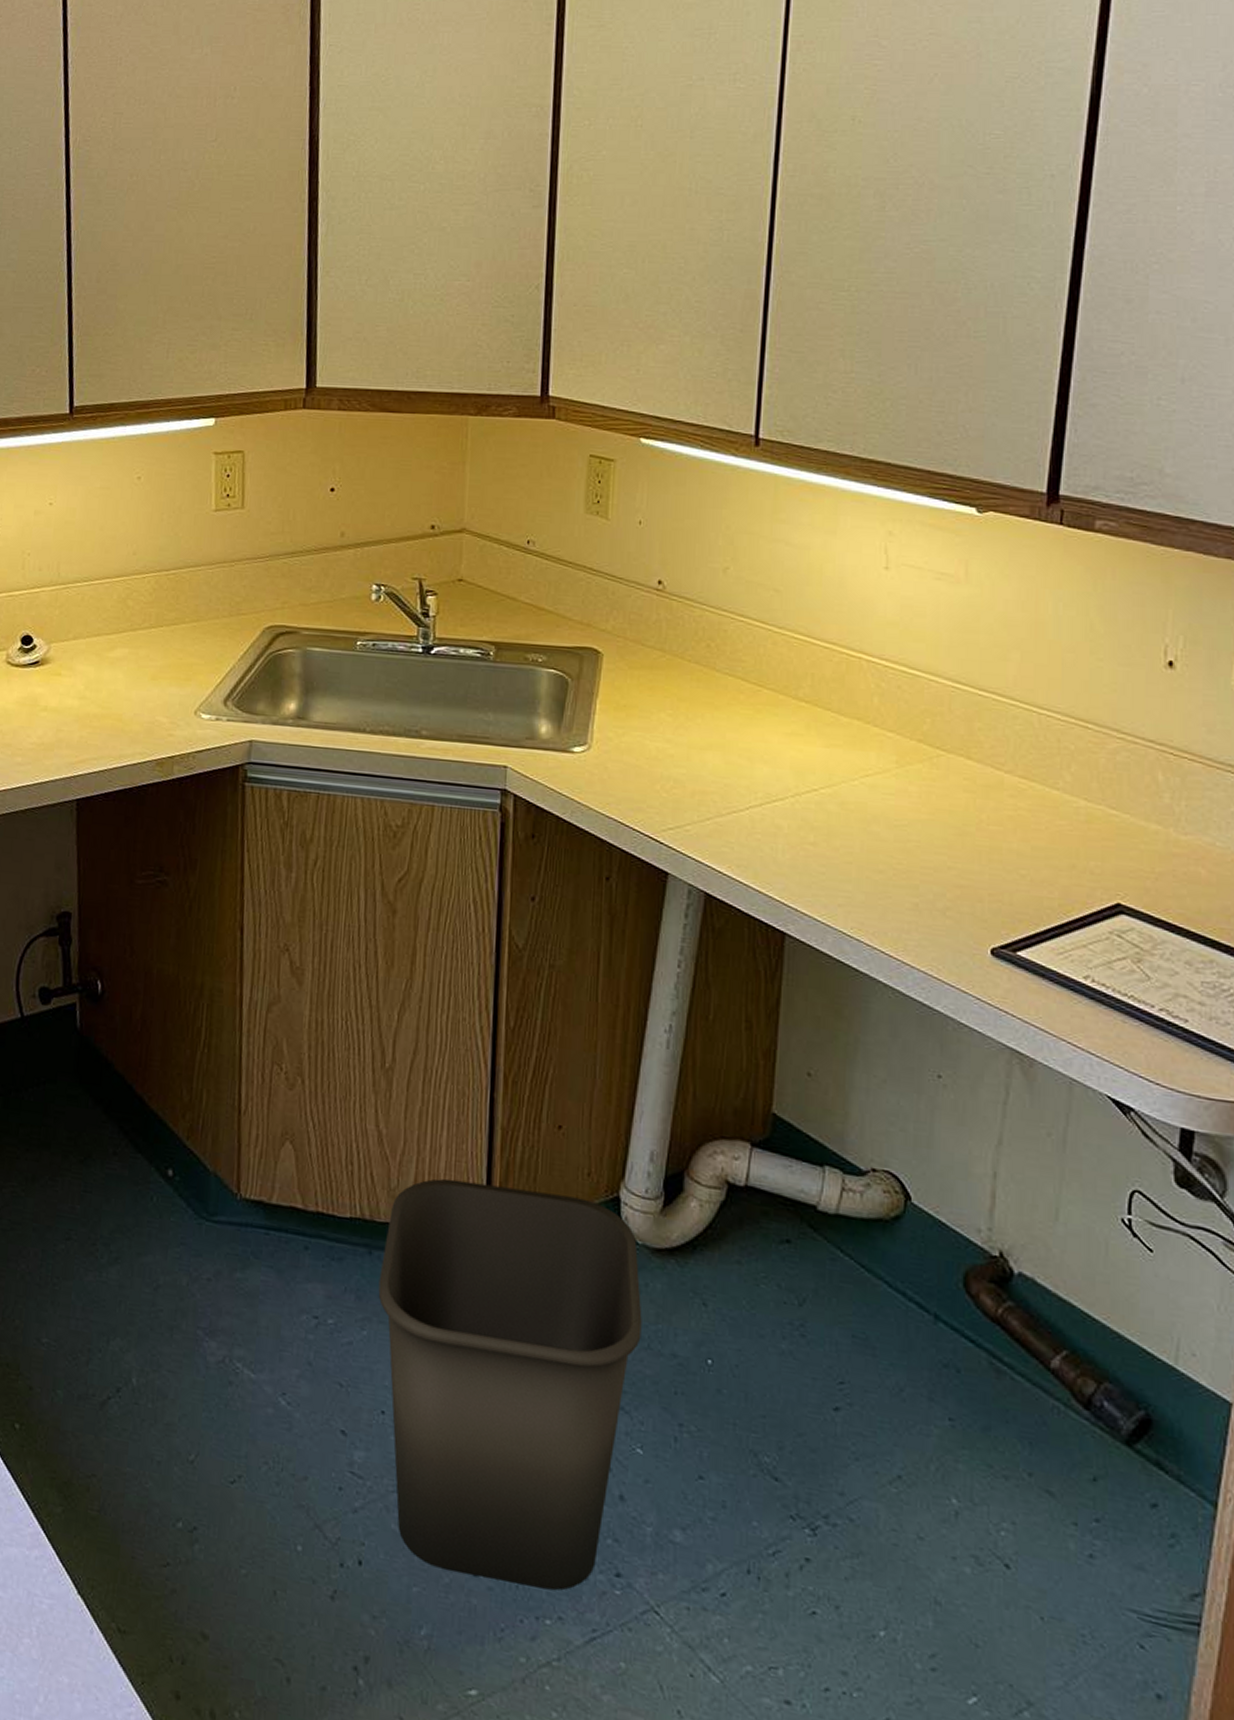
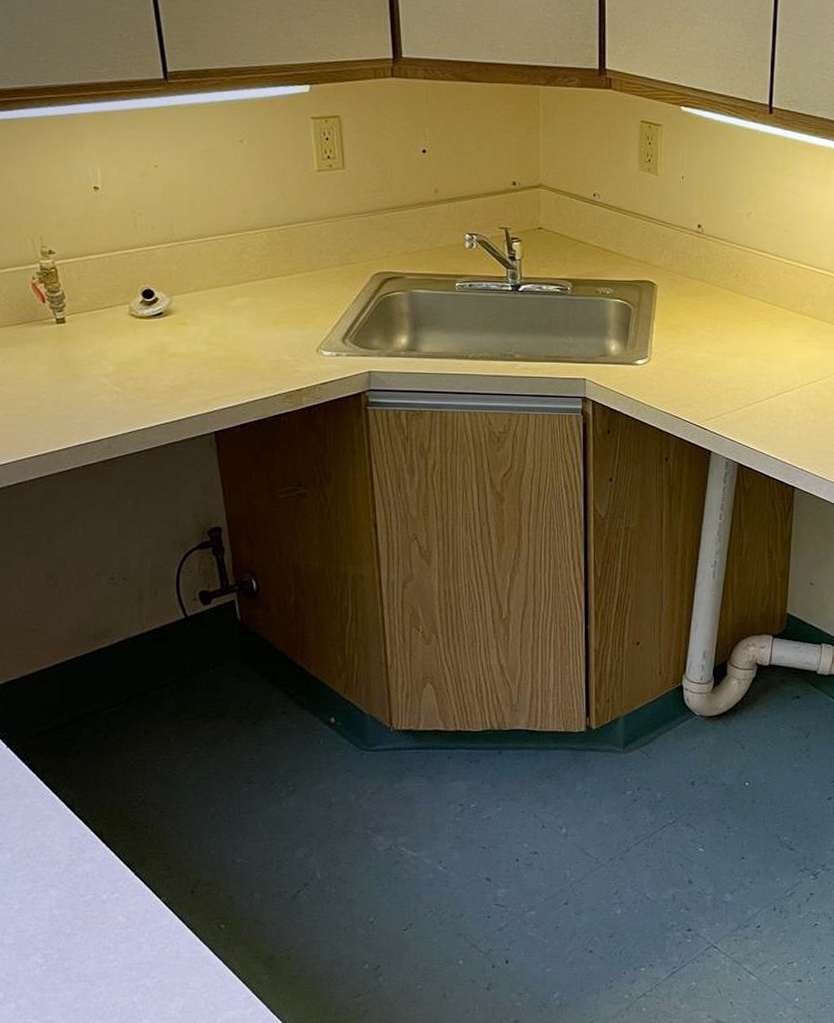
waste bin: present [378,1178,642,1591] -> none [508,690,701,953]

